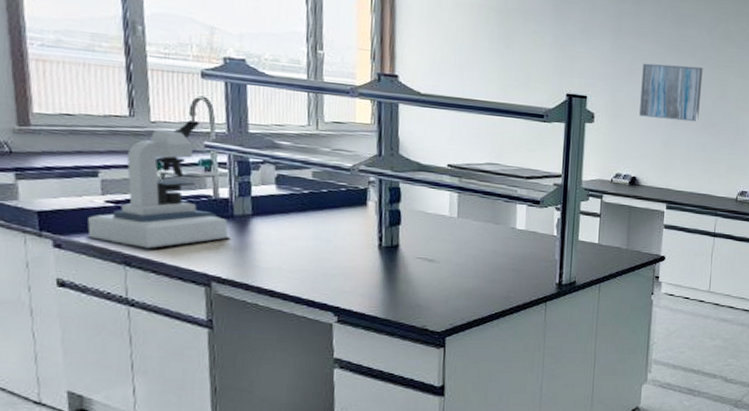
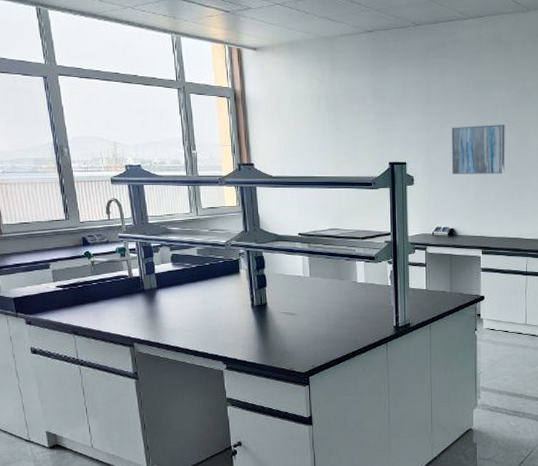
microscope: present [85,119,232,250] -> none [46,217,145,322]

